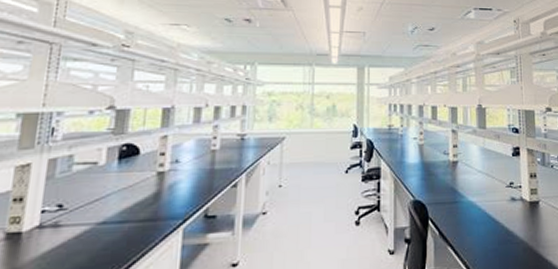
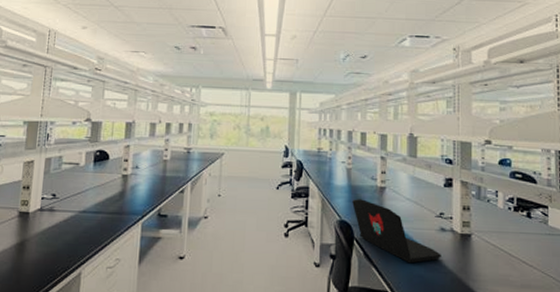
laptop: none [426,176,513,238] -> present [352,199,441,264]

